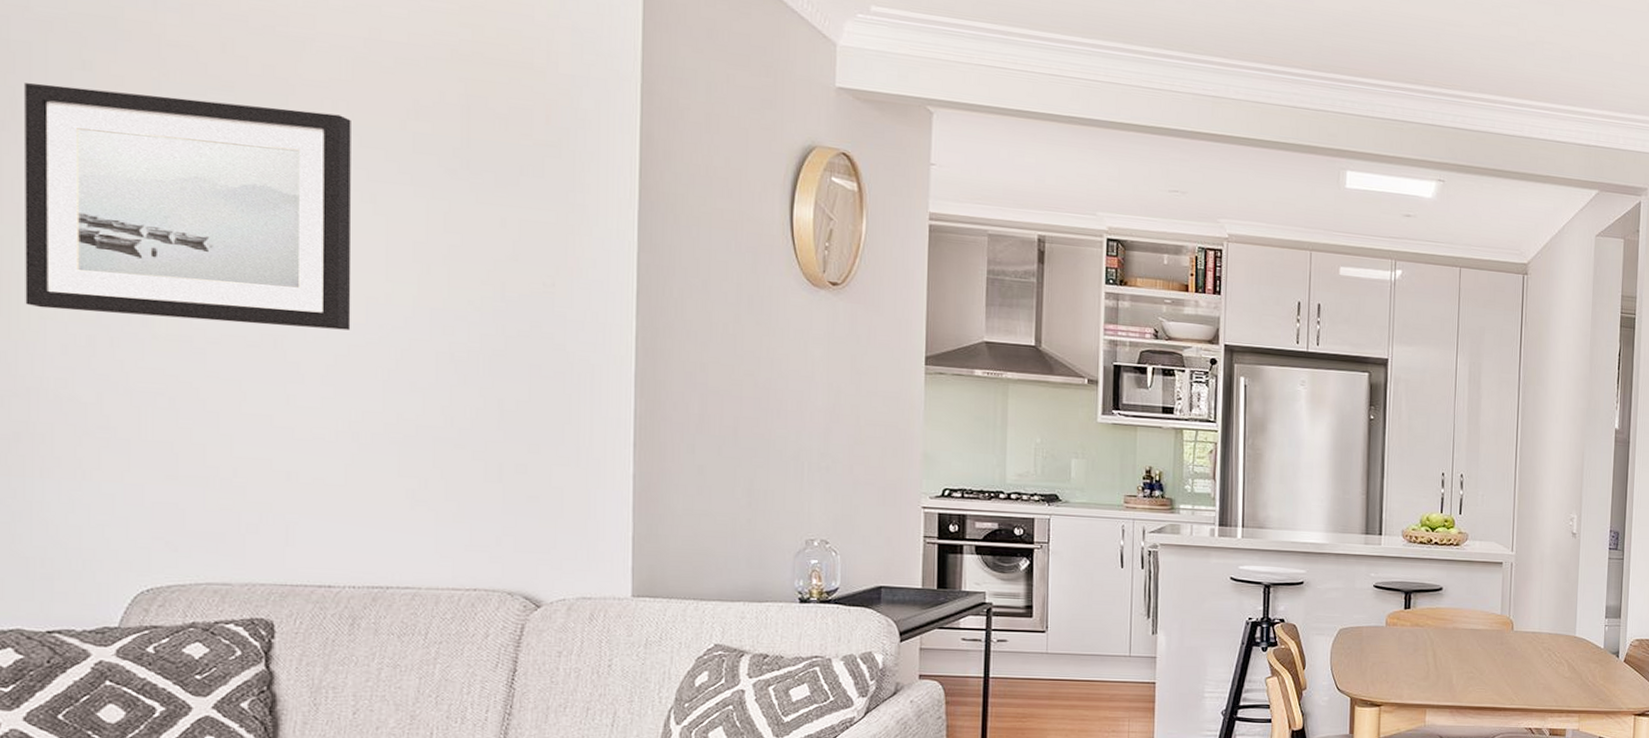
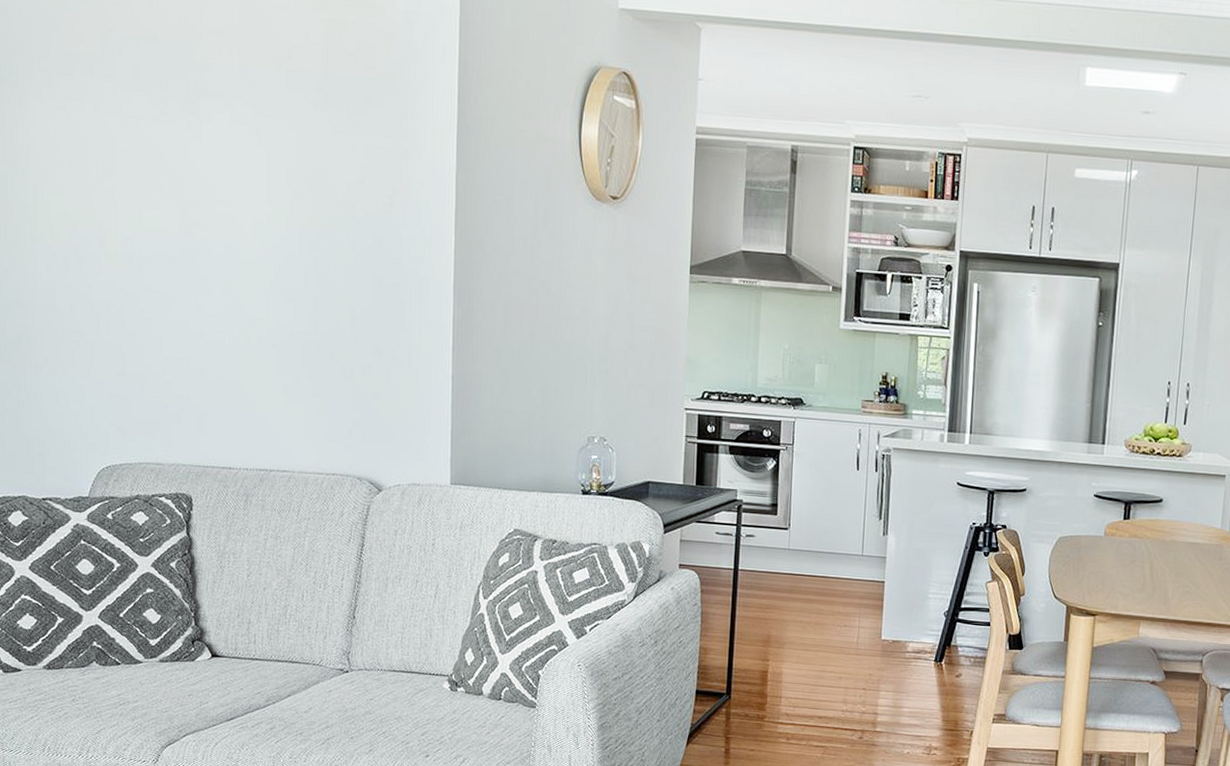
wall art: present [25,83,352,331] -> none [17,43,243,248]

